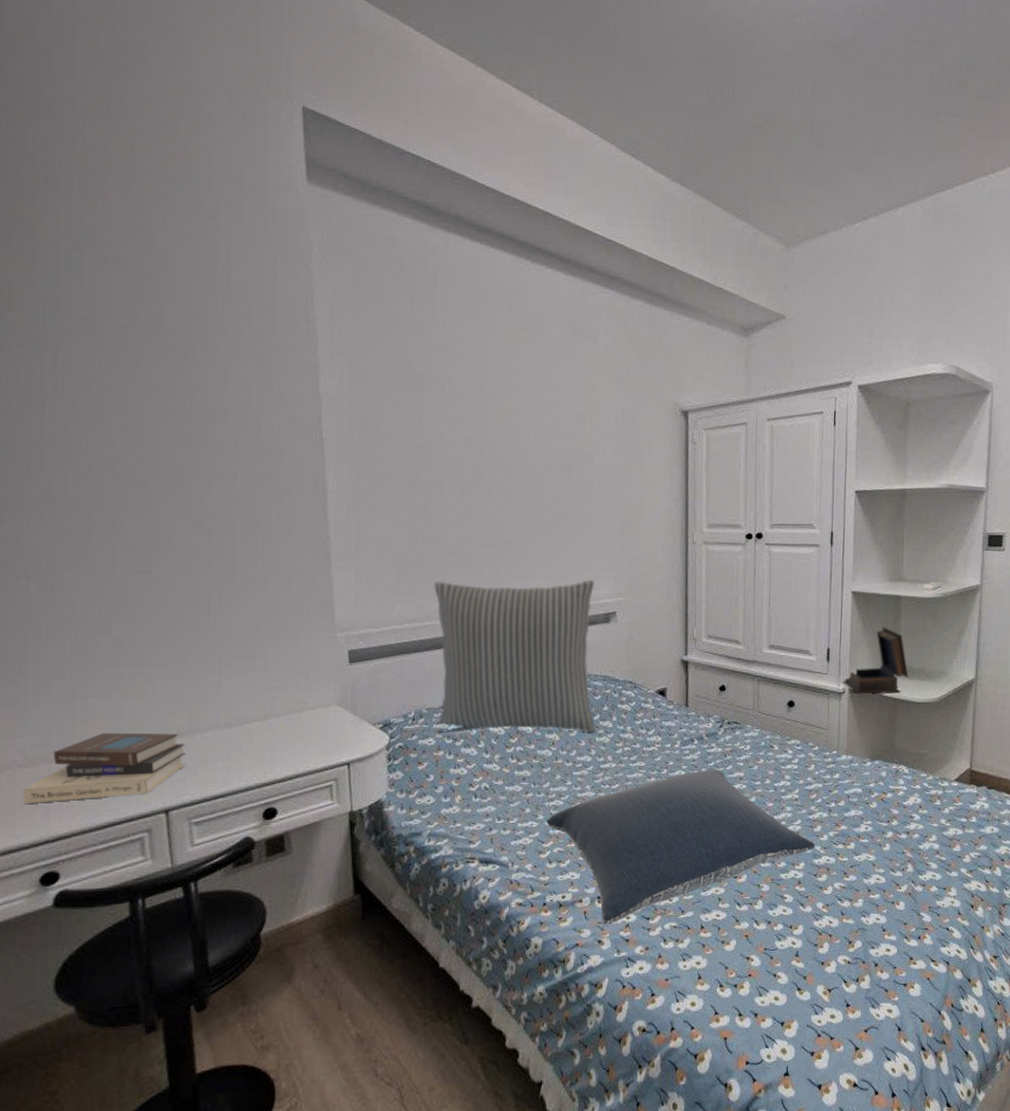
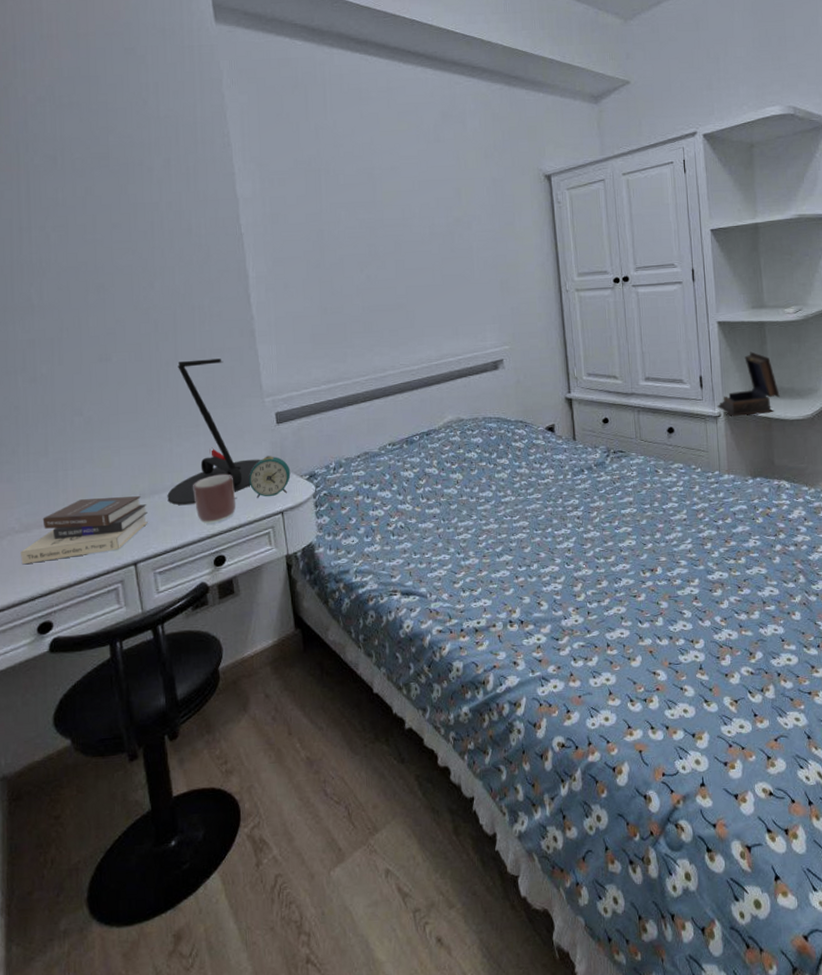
desk lamp: none [211,581,328,747] -> present [167,358,262,505]
mug: none [243,715,295,770] -> present [193,474,237,523]
alarm clock: none [311,699,362,747] -> present [248,456,291,499]
pillow: present [434,579,595,734] -> none [343,332,494,480]
pillow: present [547,769,816,924] -> none [458,496,708,646]

